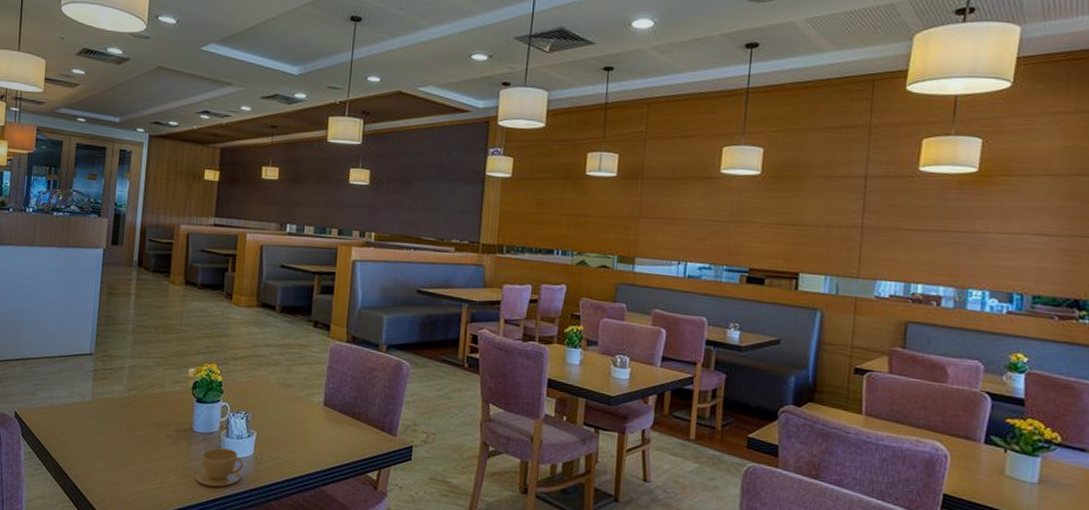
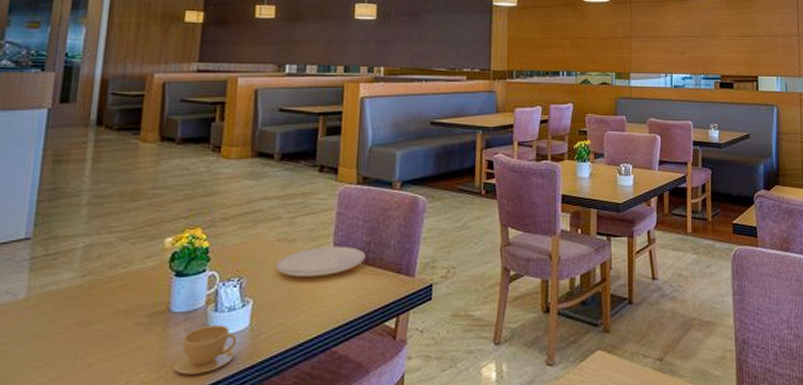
plate: none [275,395,352,422] -> present [275,246,365,277]

